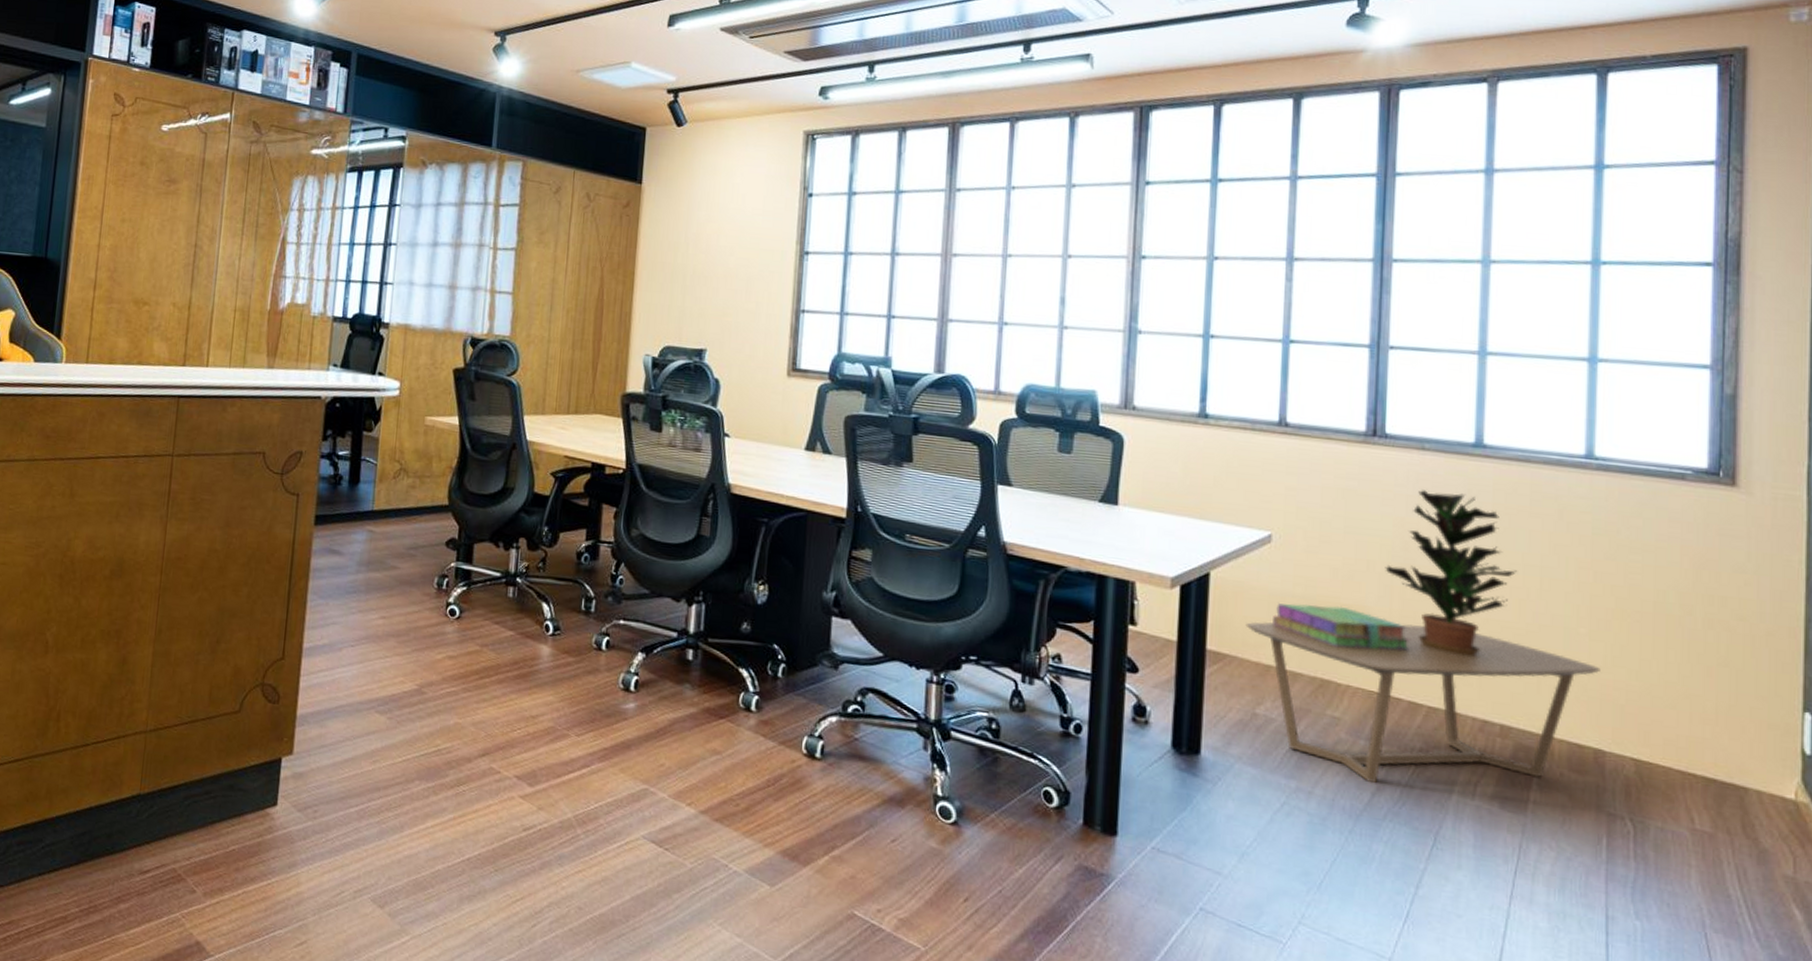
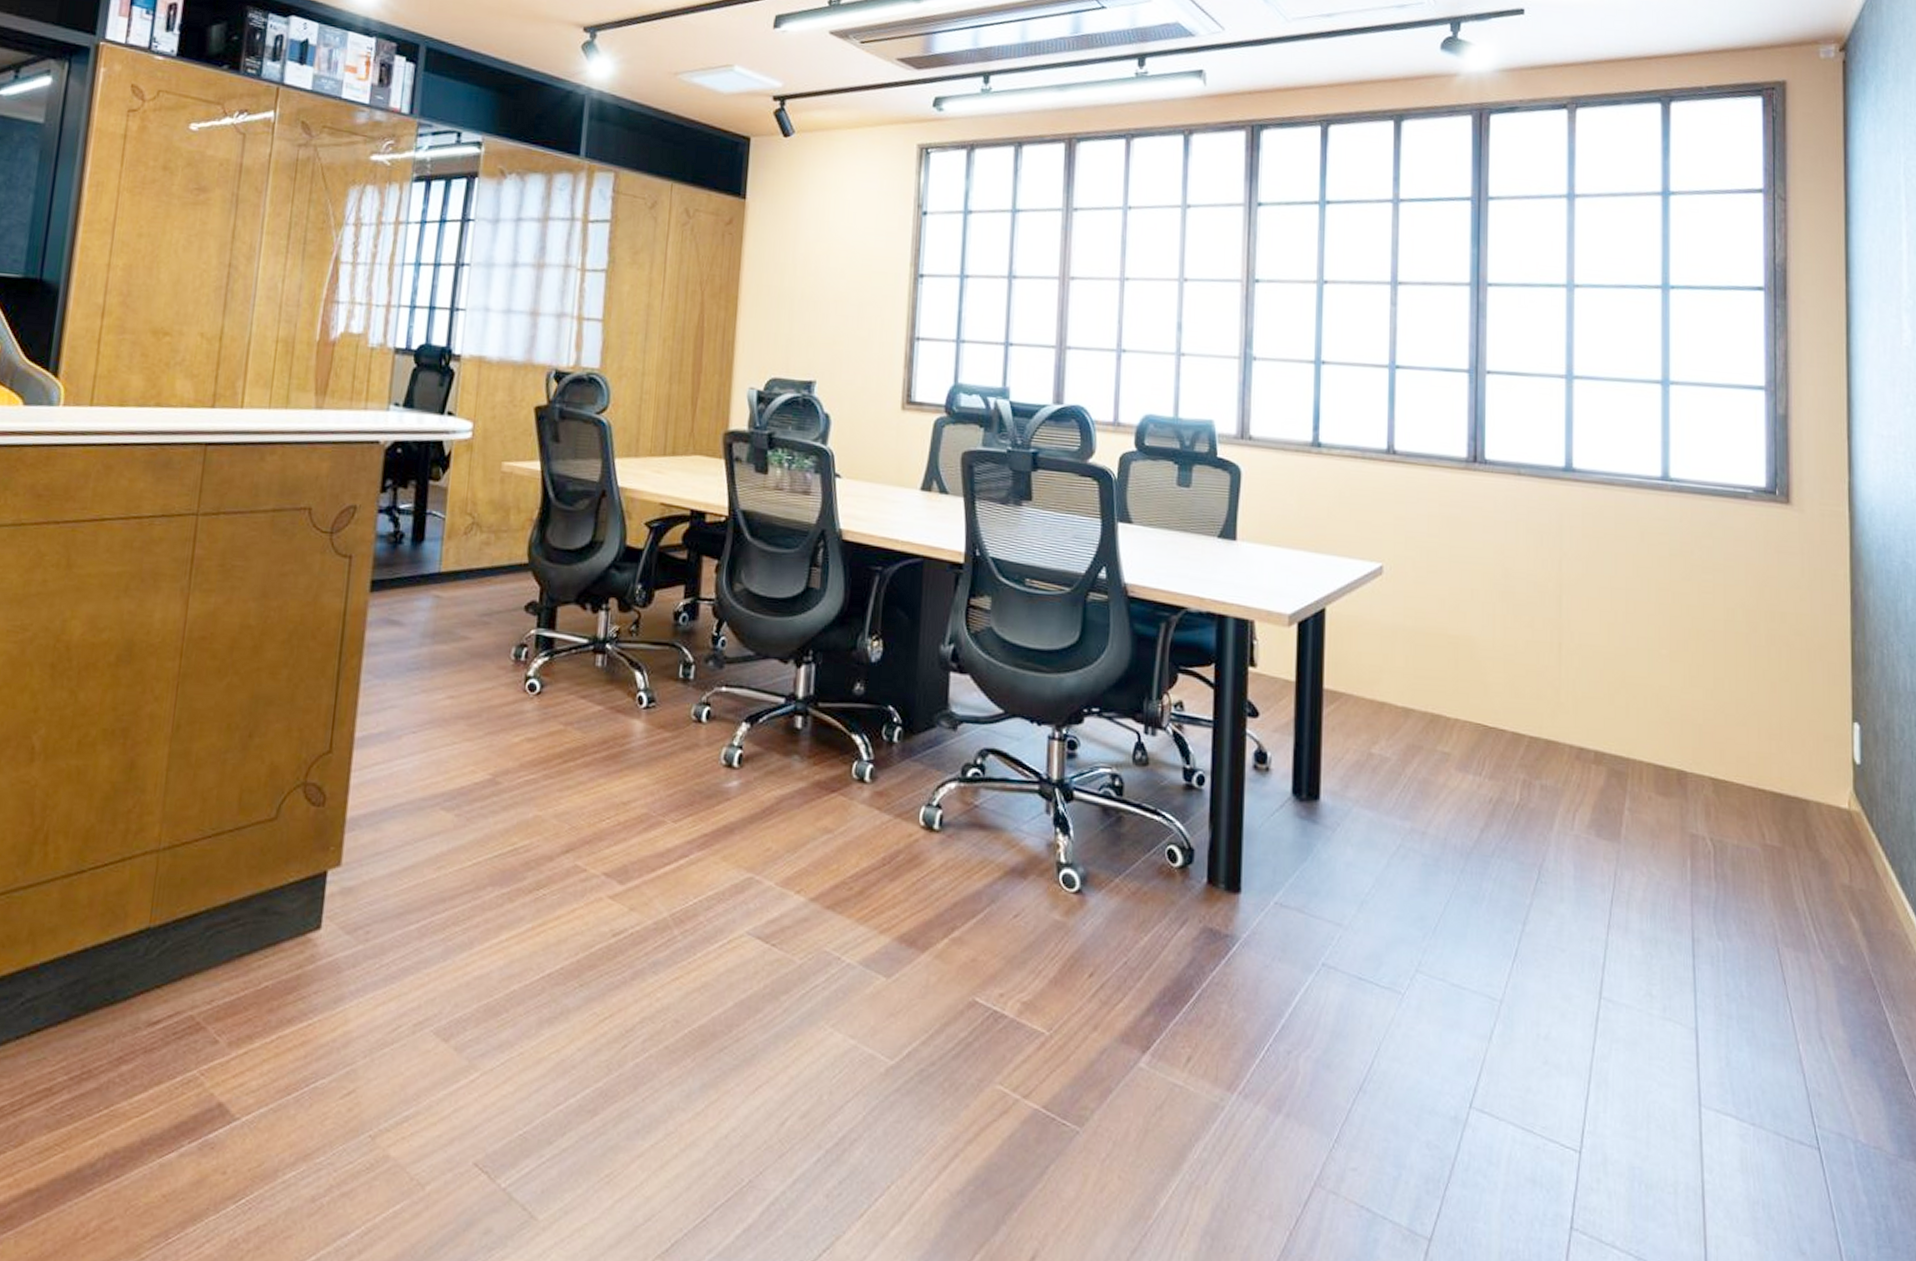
coffee table: present [1245,621,1601,784] -> none [1360,653,1681,820]
stack of books: present [1273,603,1410,651] -> none [1386,637,1512,680]
potted plant: present [1385,490,1518,656] -> none [1487,516,1606,683]

